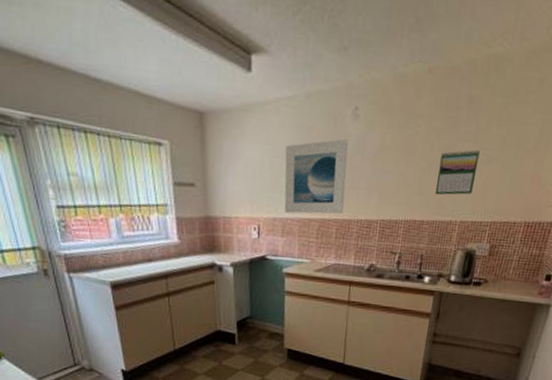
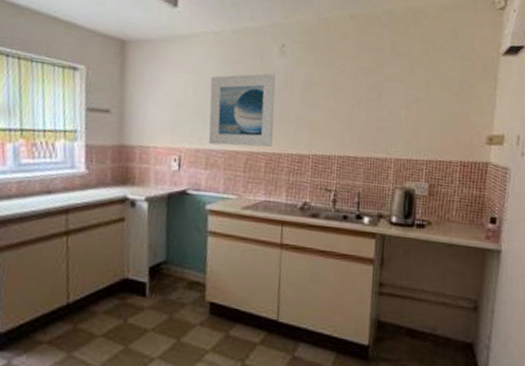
calendar: present [436,149,480,195] -> none [368,89,407,132]

